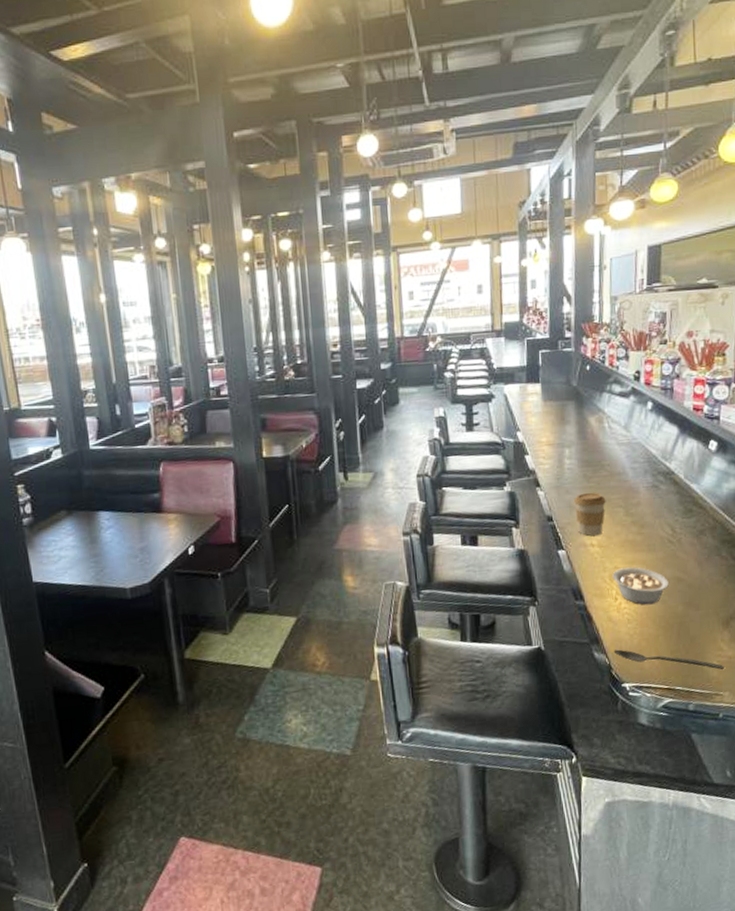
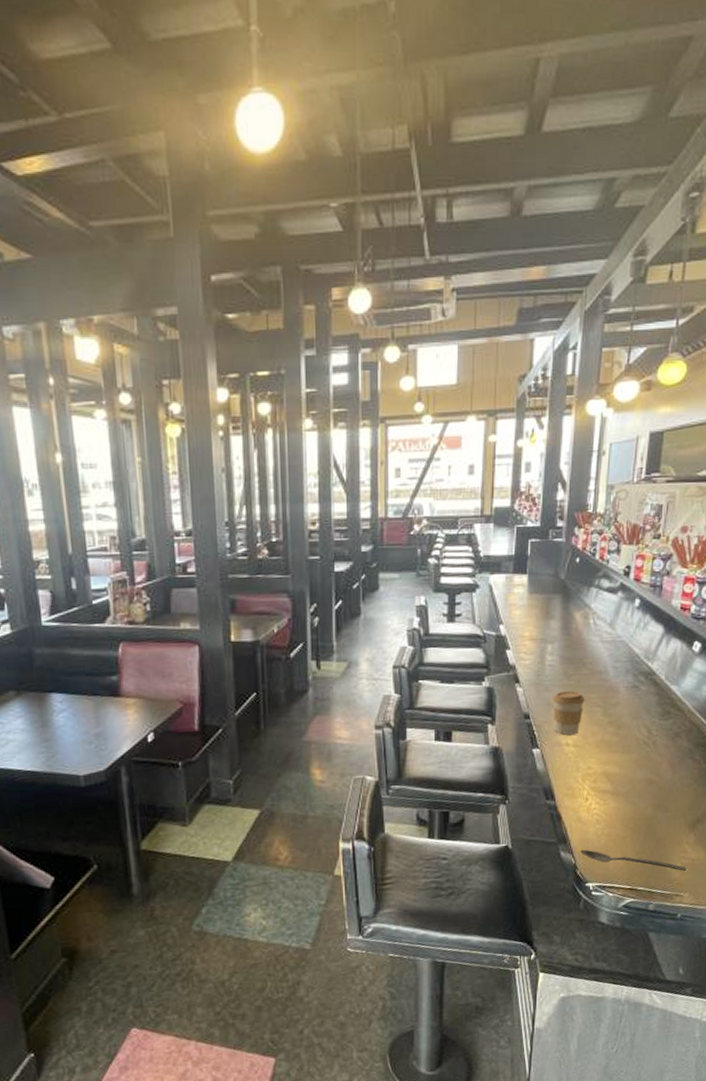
legume: present [612,567,669,605] -> none [585,768,640,806]

